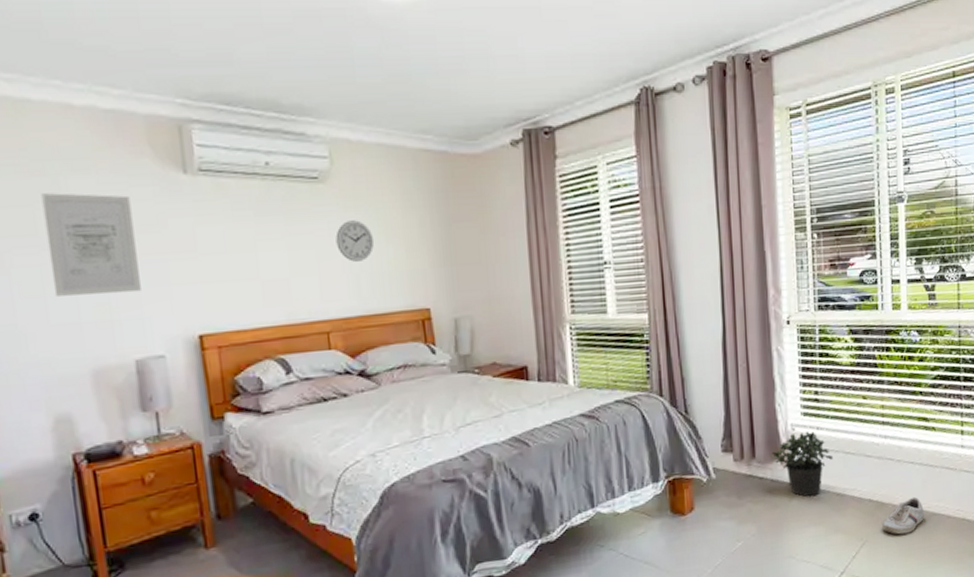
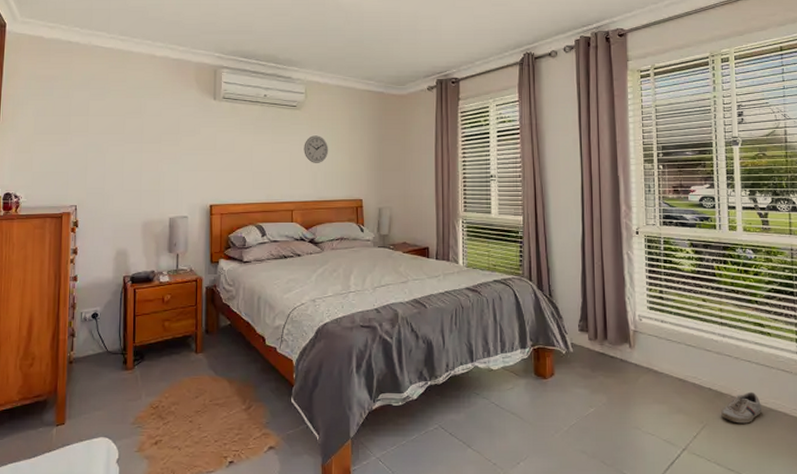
wall art: present [41,193,141,296] -> none [128,108,180,174]
potted plant: present [772,431,834,497] -> none [622,322,676,379]

